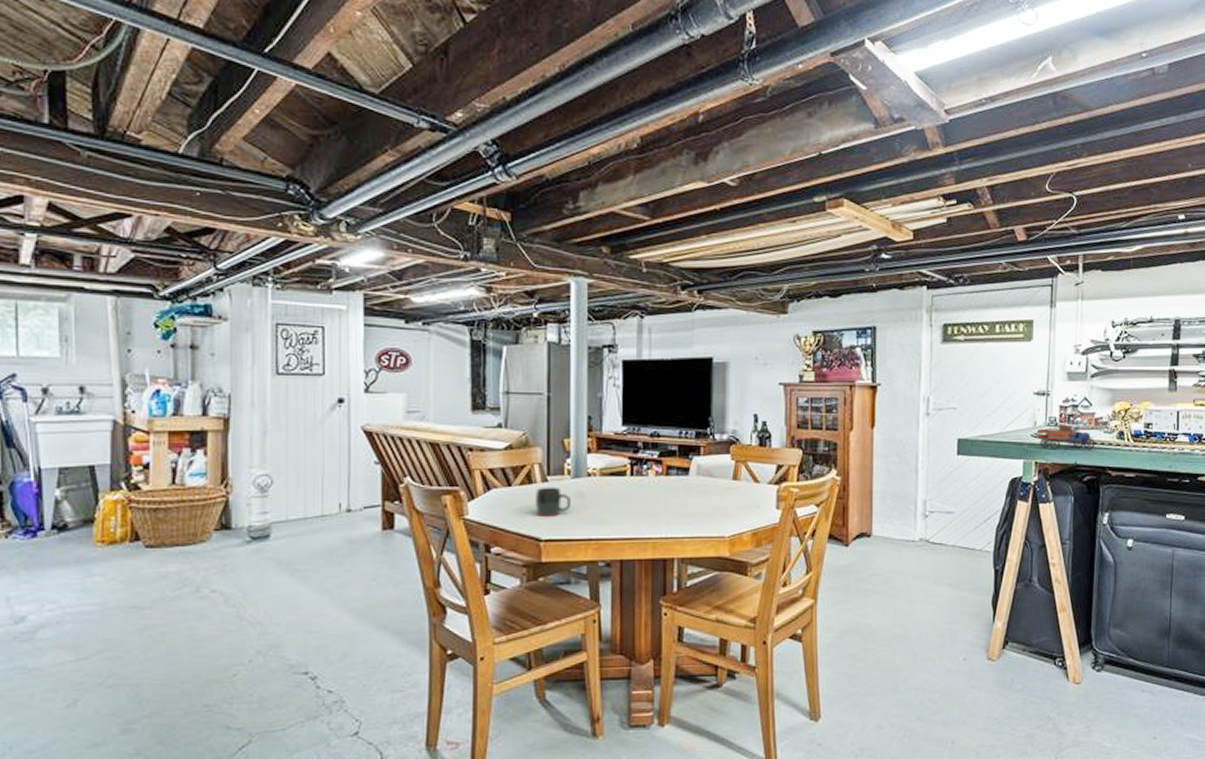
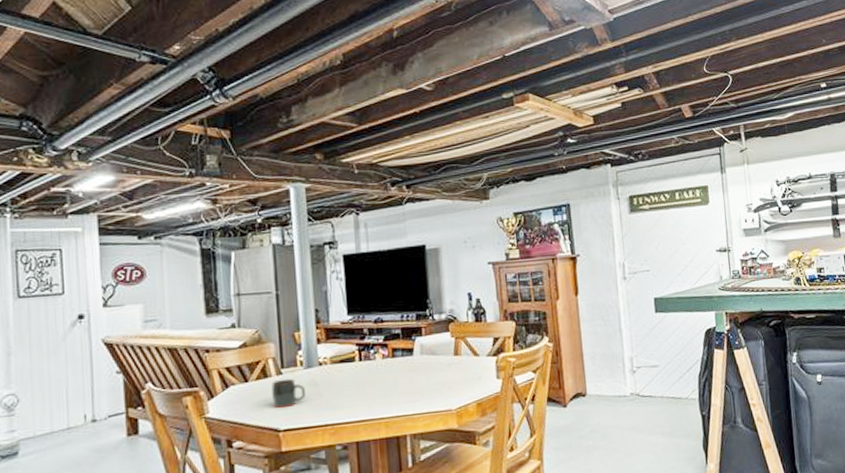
toy truck: present [1037,424,1095,450] -> none [724,276,777,300]

